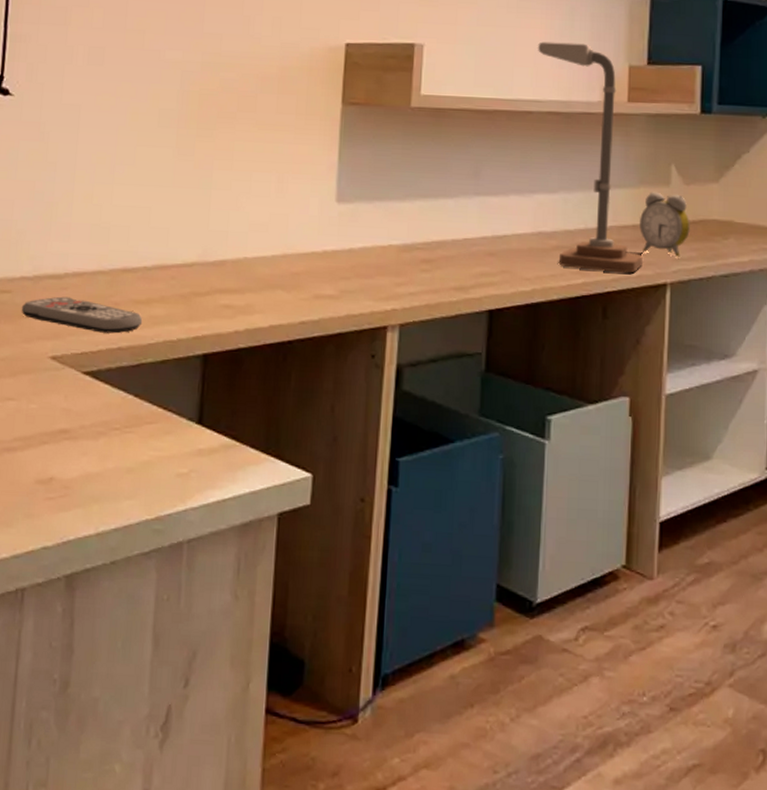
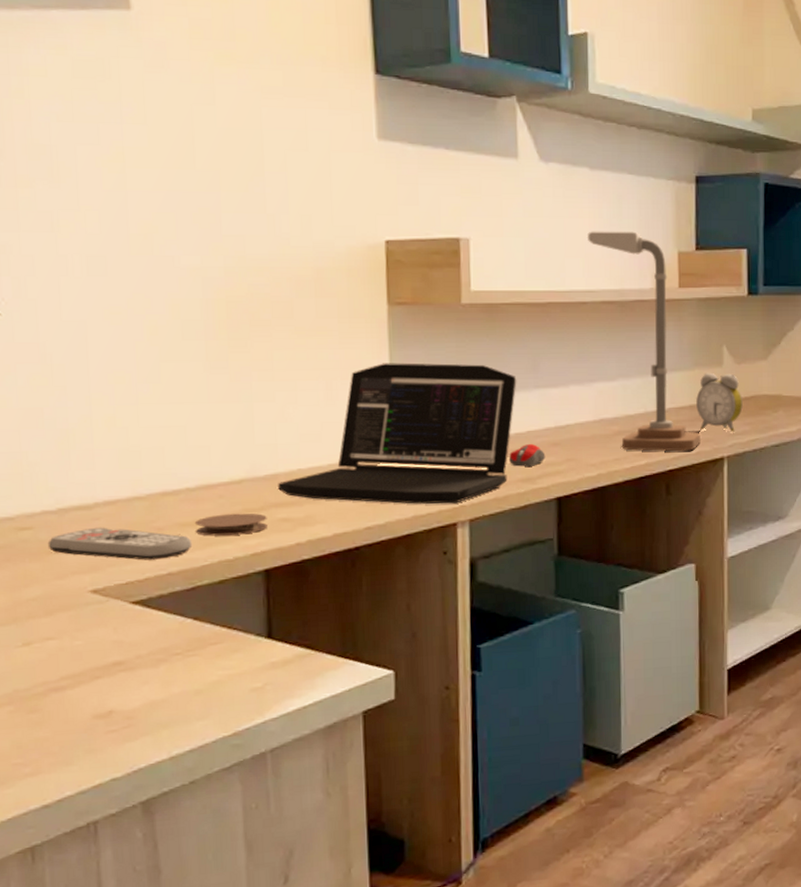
coaster: none [146,295,211,317] -> present [194,513,268,536]
laptop: none [224,160,458,306] -> present [278,363,517,504]
computer mouse: none [444,251,481,275] -> present [509,443,546,467]

